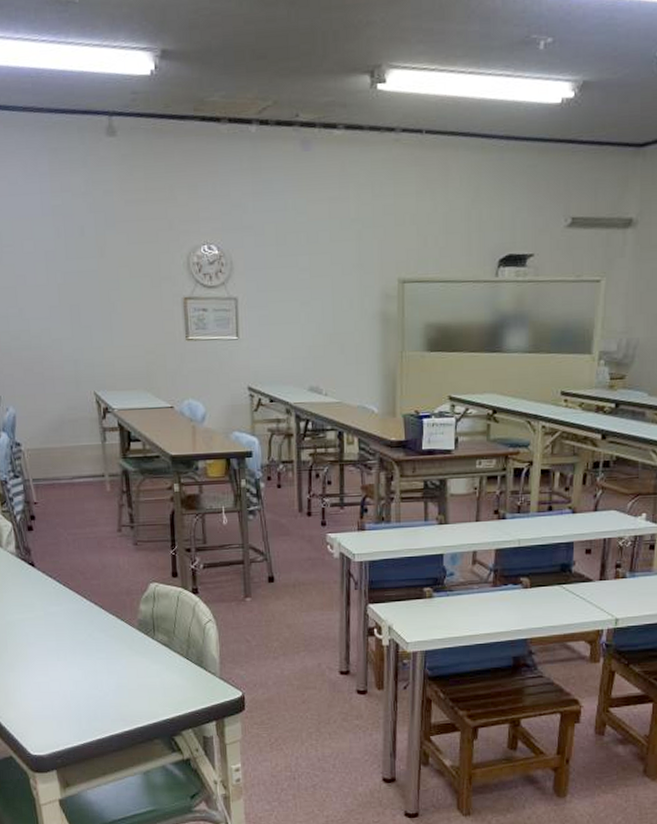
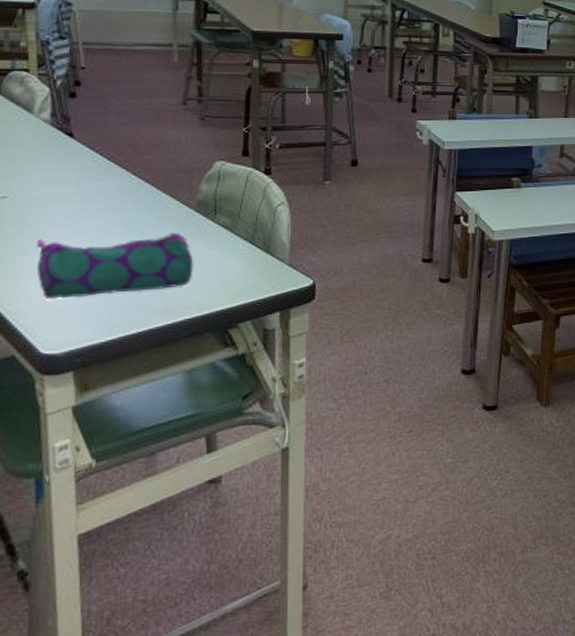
pencil case: none [17,649,141,709] -> present [36,232,194,299]

